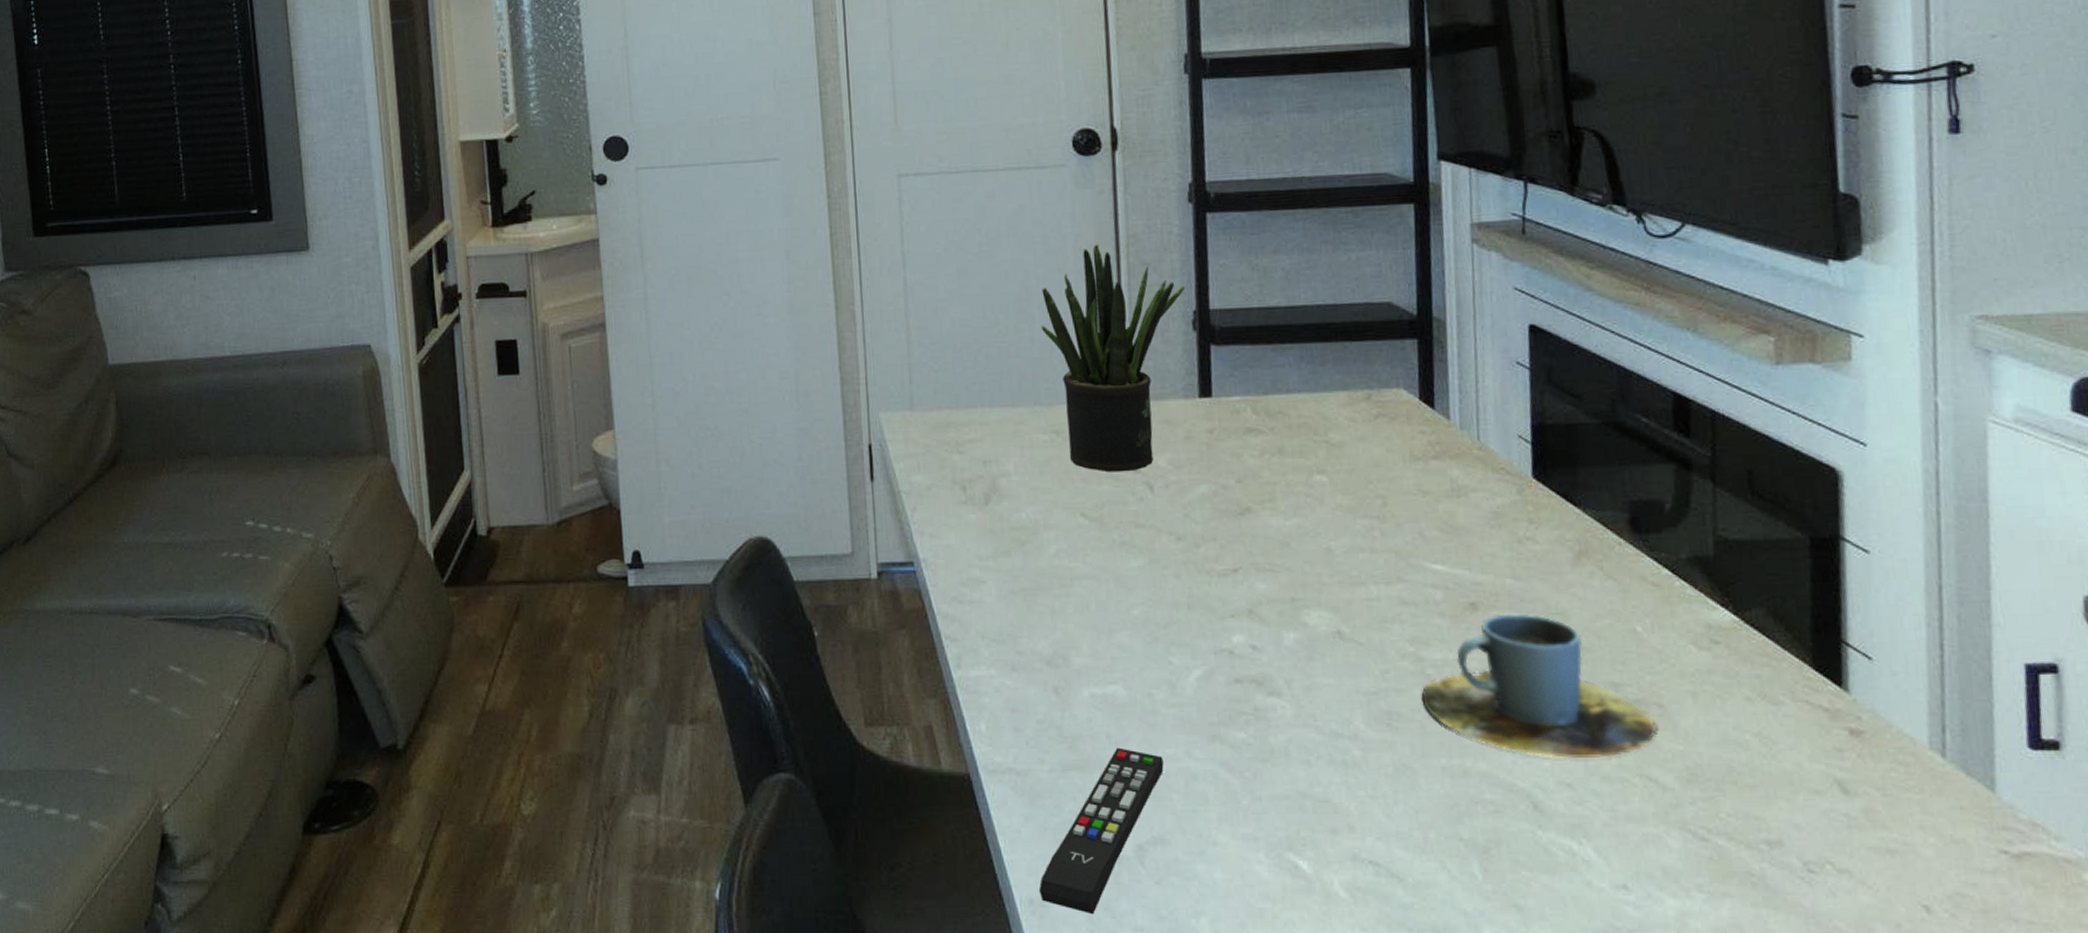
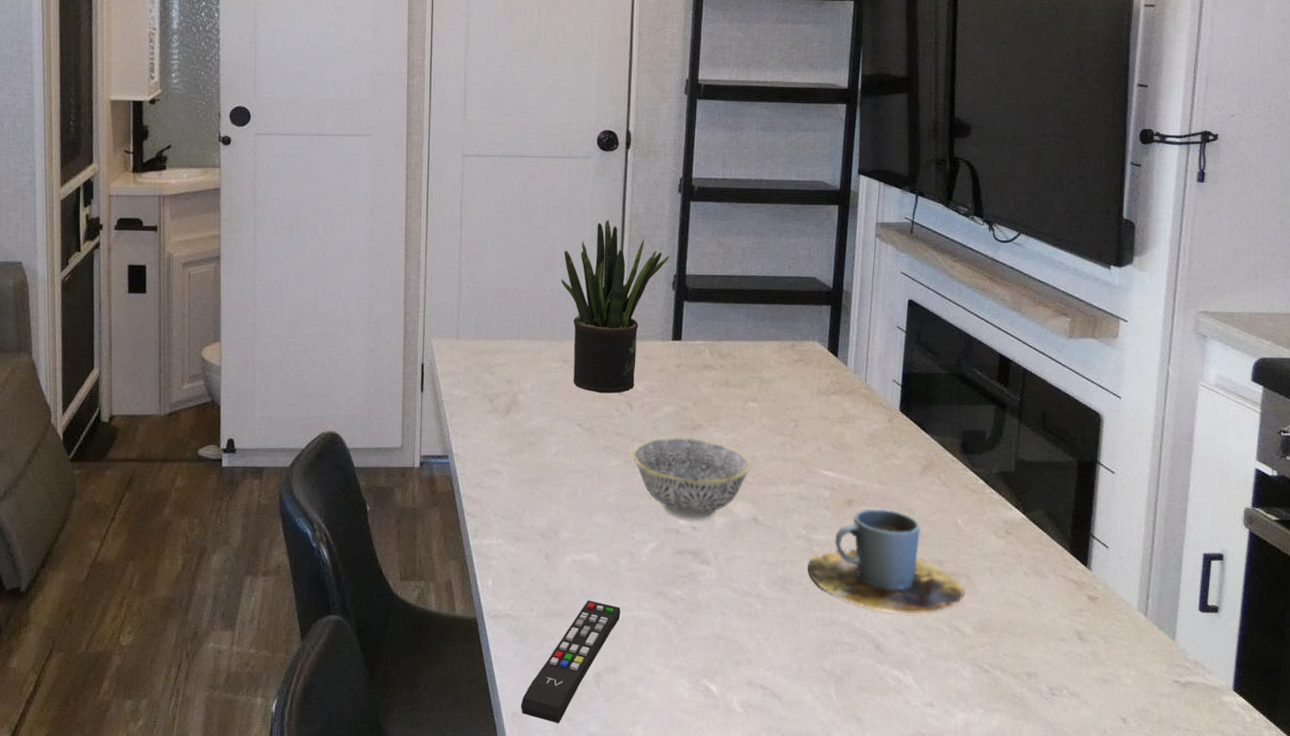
bowl: none [1158,525,1326,637] -> present [631,436,751,520]

